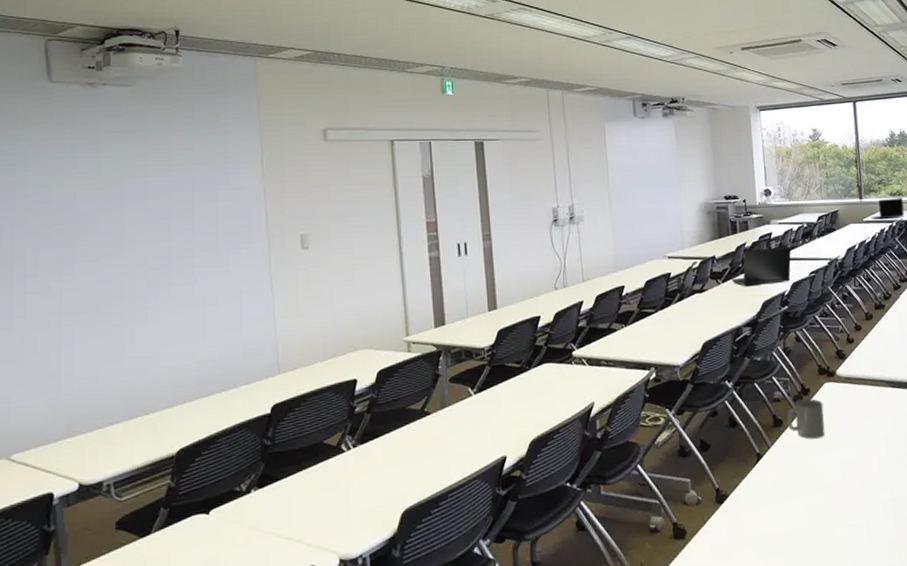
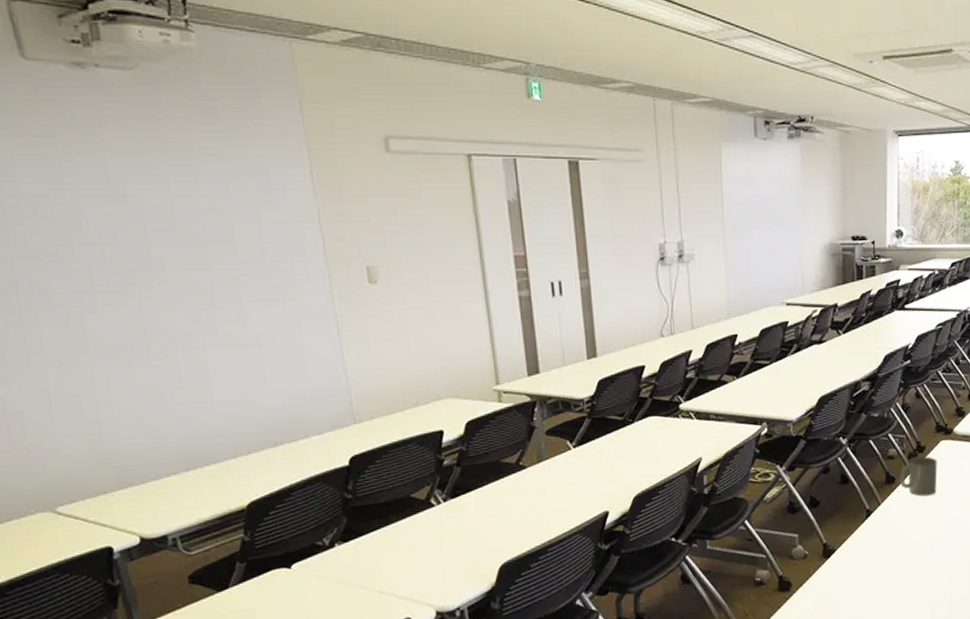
laptop computer: present [732,246,792,287] -> none [853,295,920,339]

